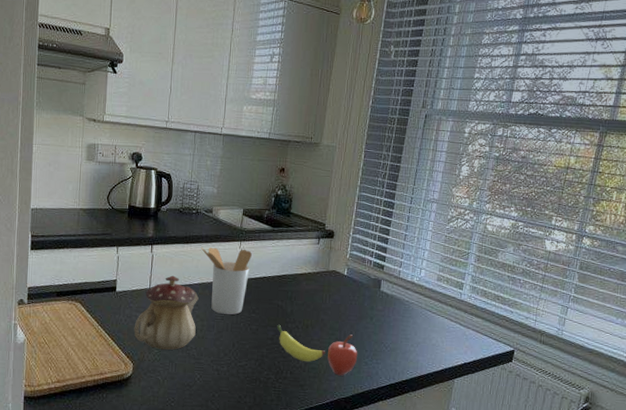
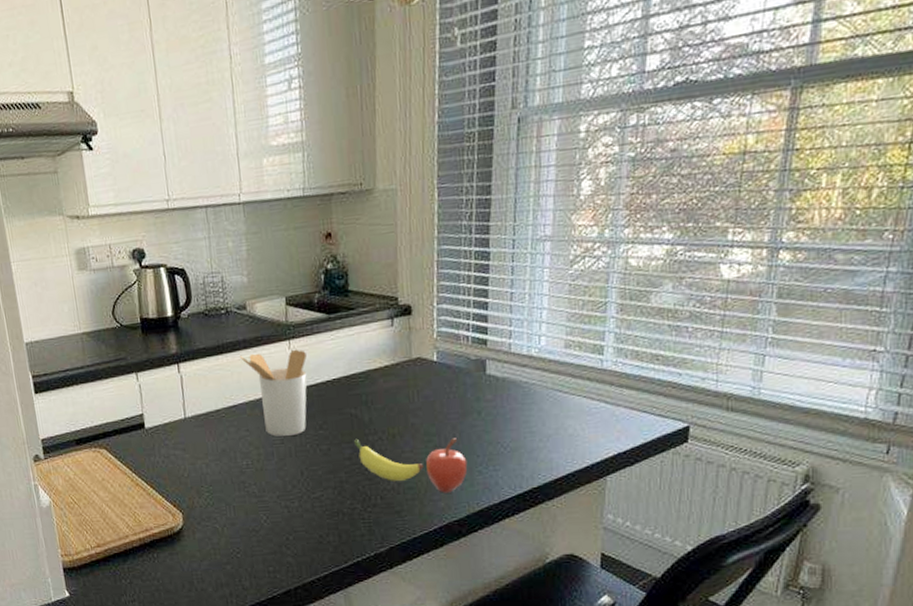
teapot: present [134,275,199,350] -> none [175,397,252,492]

